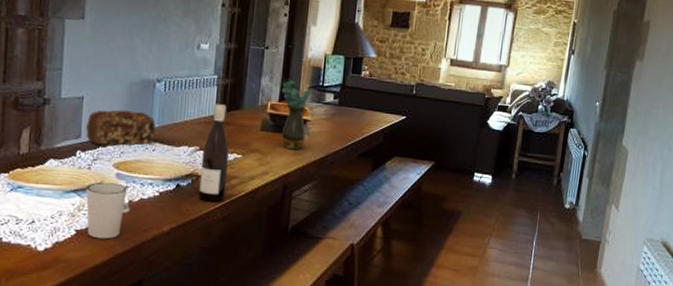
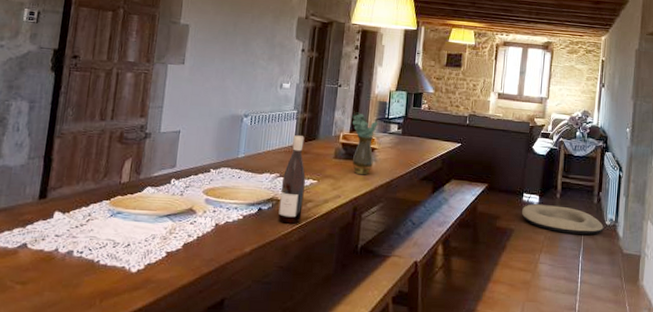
bread loaf: present [86,110,156,146] -> none [180,142,242,174]
cup: present [86,182,130,240] -> none [176,207,216,261]
dog bed: none [472,184,562,220] -> present [522,204,604,236]

